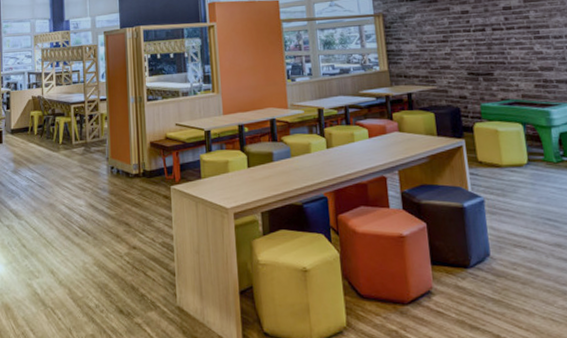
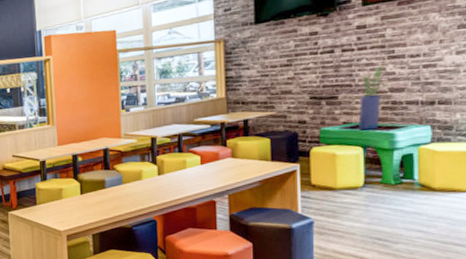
vase: none [513,44,535,108] -> present [358,64,384,131]

